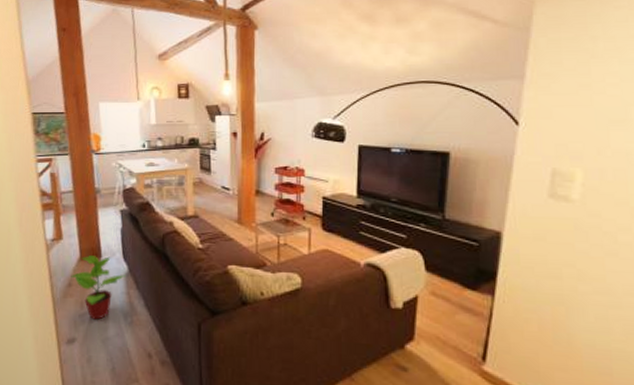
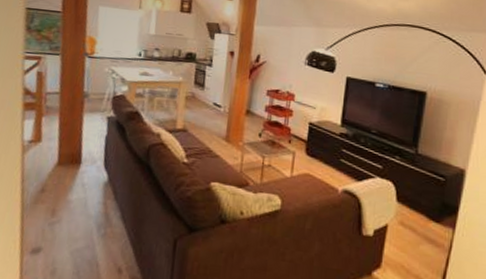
potted plant: present [71,254,125,320] -> none [45,160,104,230]

